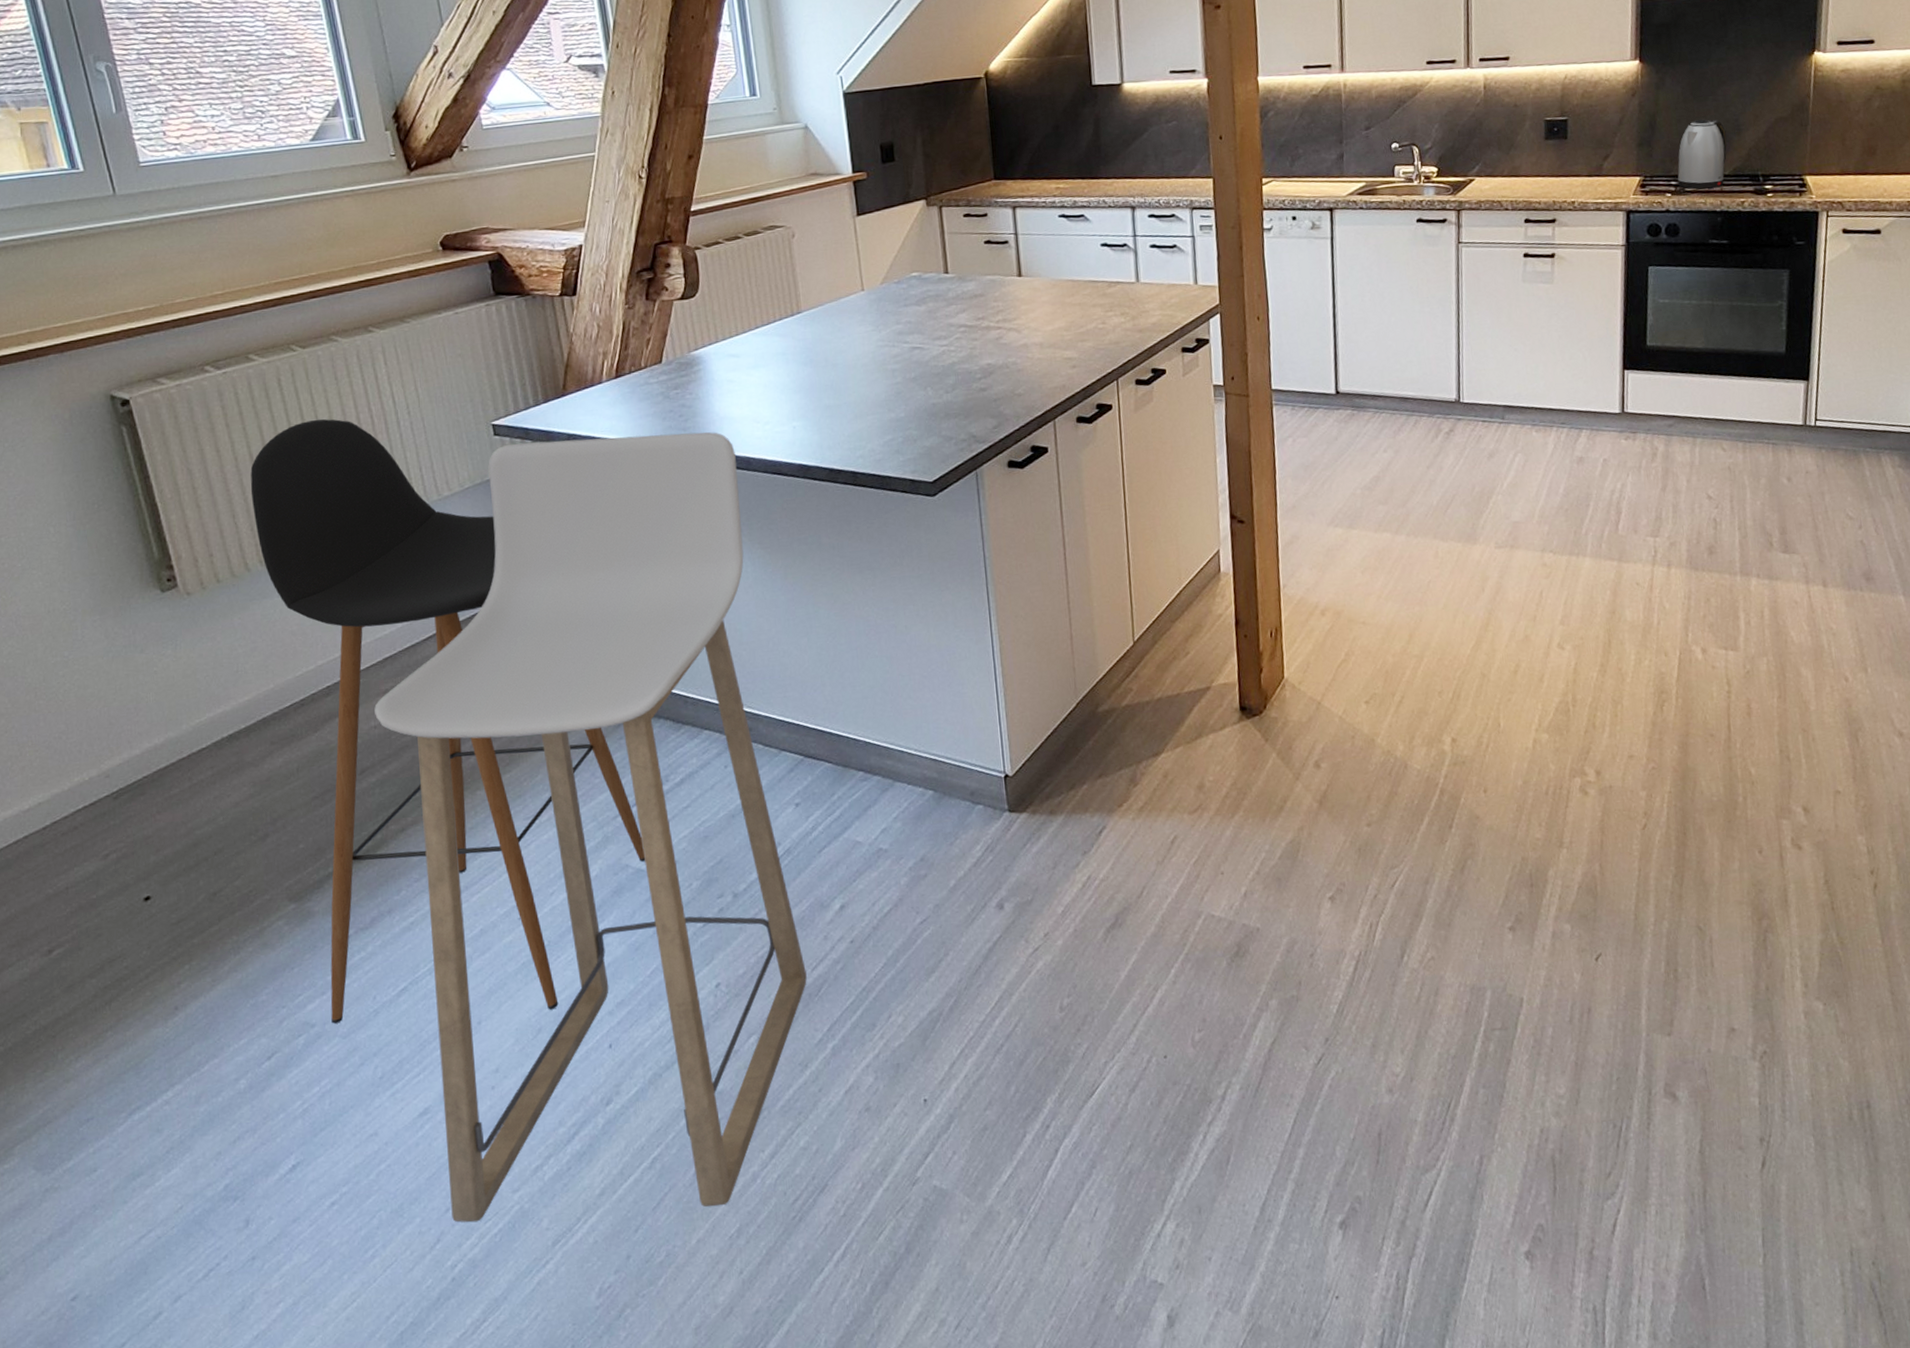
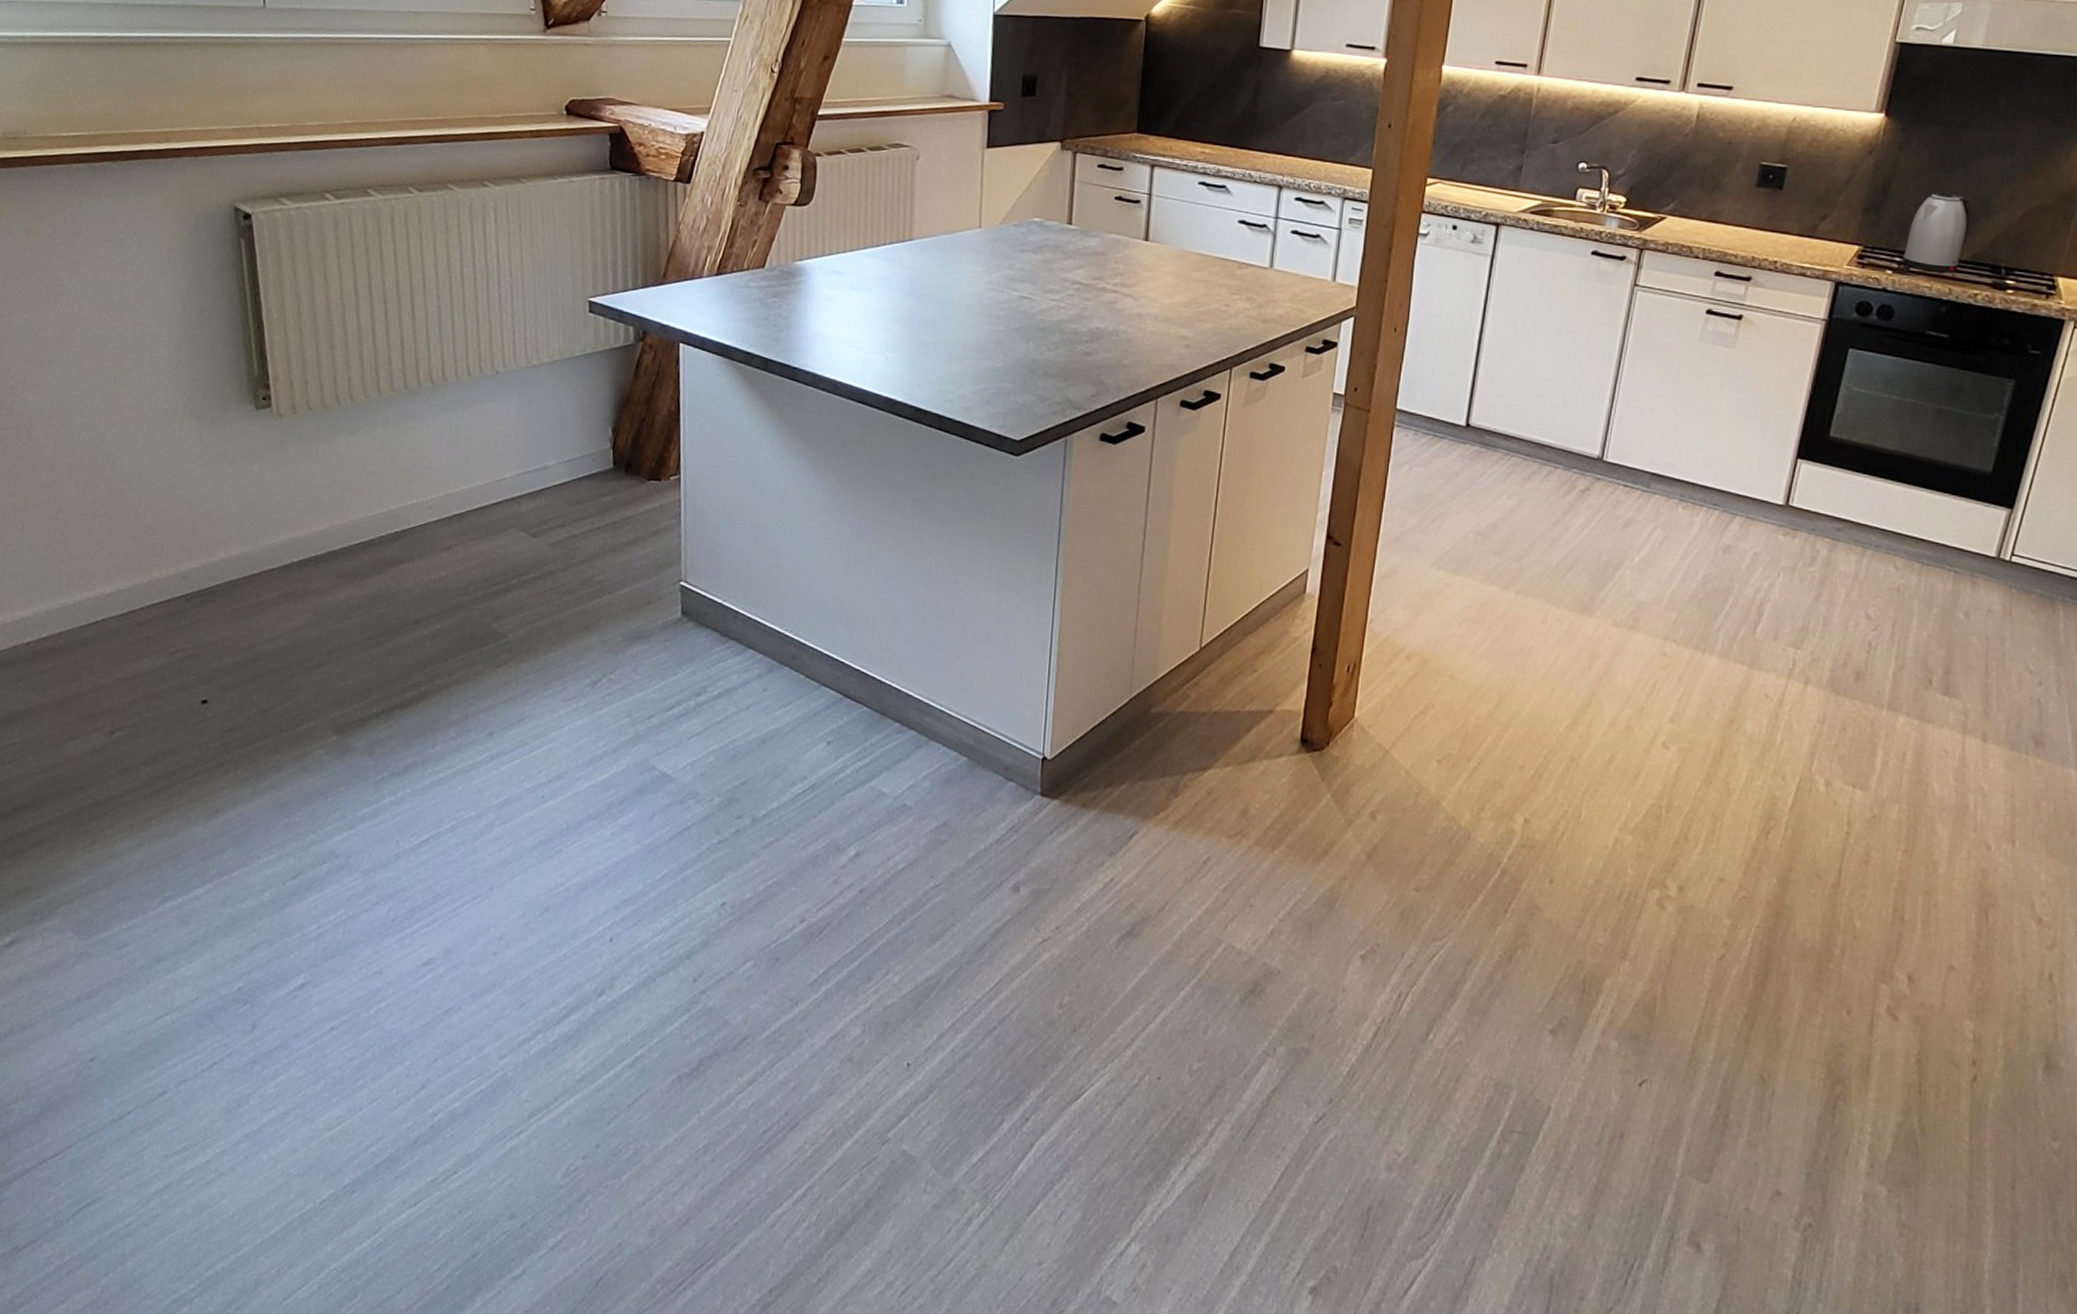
bar stool: present [250,419,646,1024] -> none [350,265,673,892]
bar stool: present [374,431,807,1223] -> none [436,323,824,1119]

